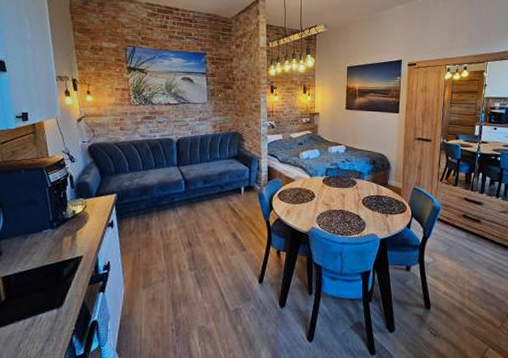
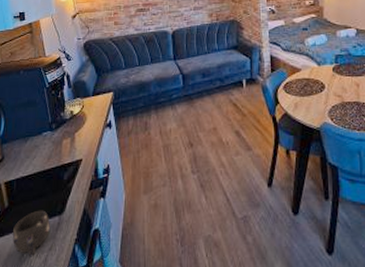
mug: none [9,303,48,347] -> present [13,210,50,257]

